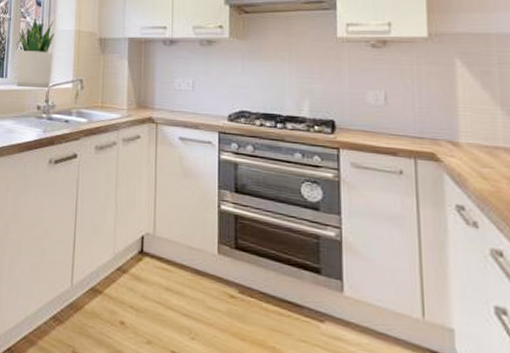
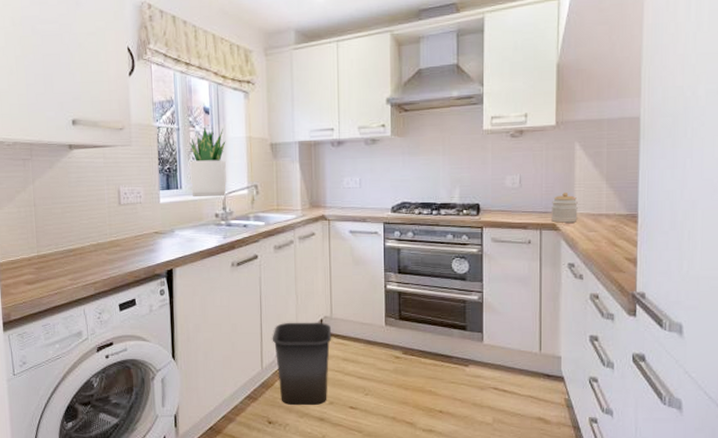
waste bin: none [86,234,154,342] -> present [273,322,332,405]
jar: none [427,115,465,154] -> present [550,191,578,223]

